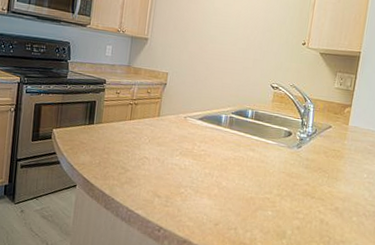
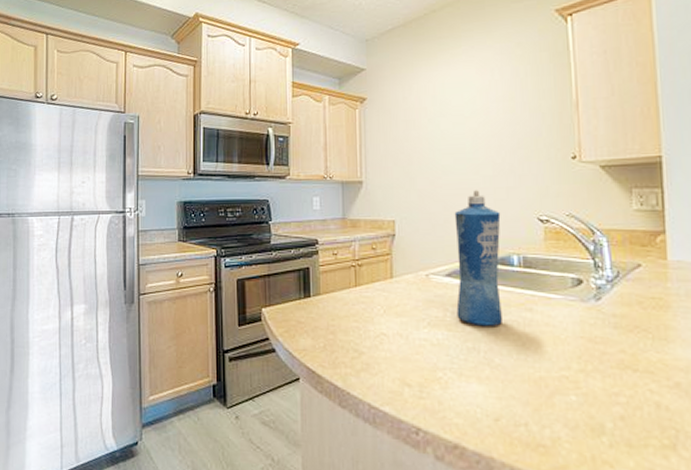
squeeze bottle: none [201,58,246,160] -> present [454,190,504,327]

